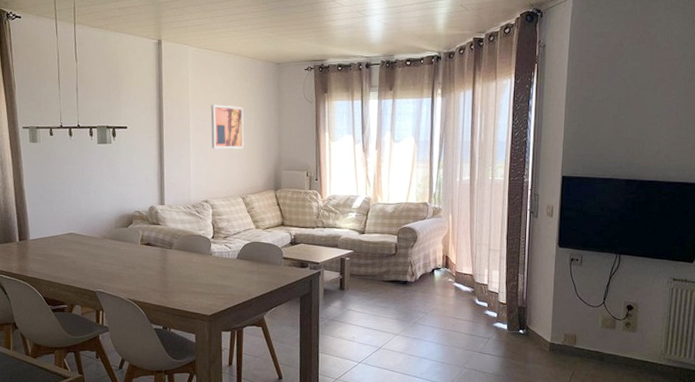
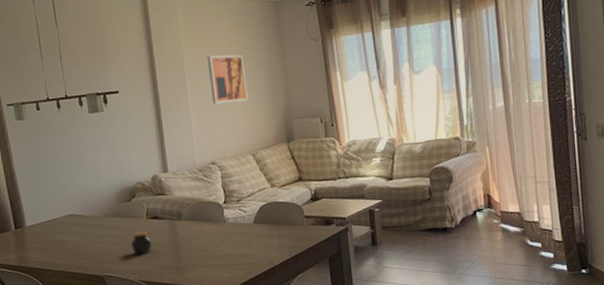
jar: none [124,255,144,277] -> present [131,231,153,255]

